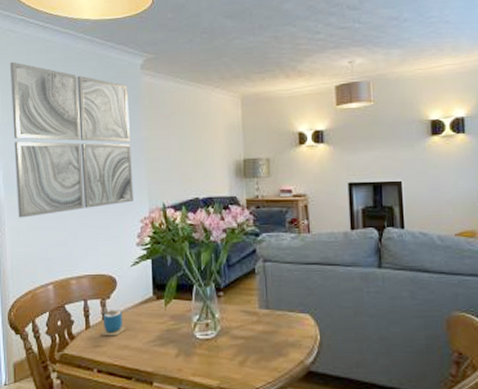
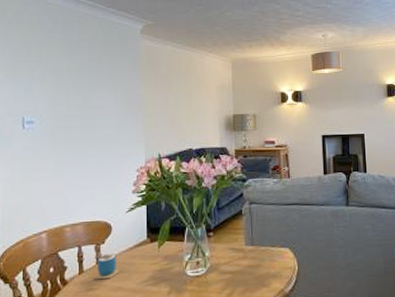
wall art: present [10,61,133,218] -> none [9,21,131,170]

